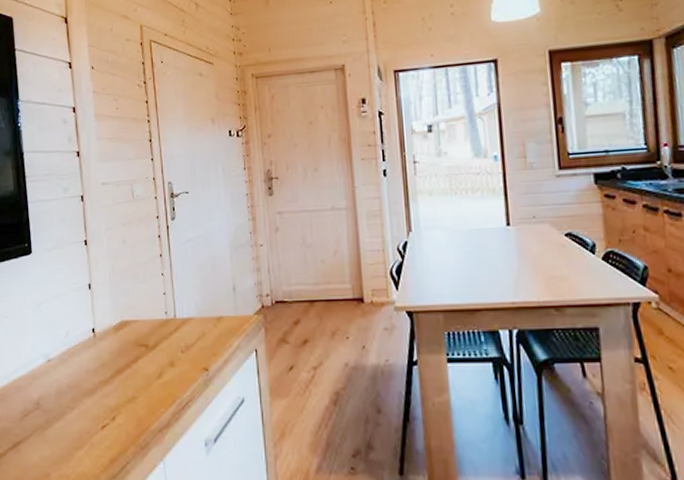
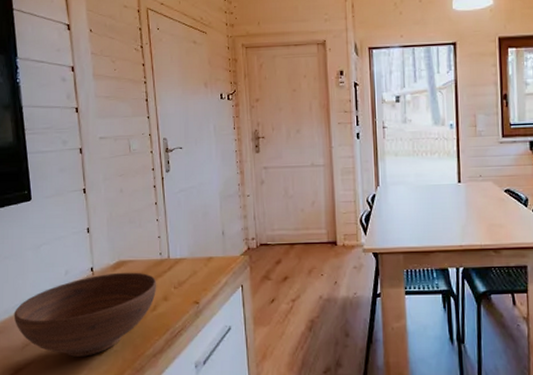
bowl: none [12,333,163,430] -> present [13,272,157,357]

